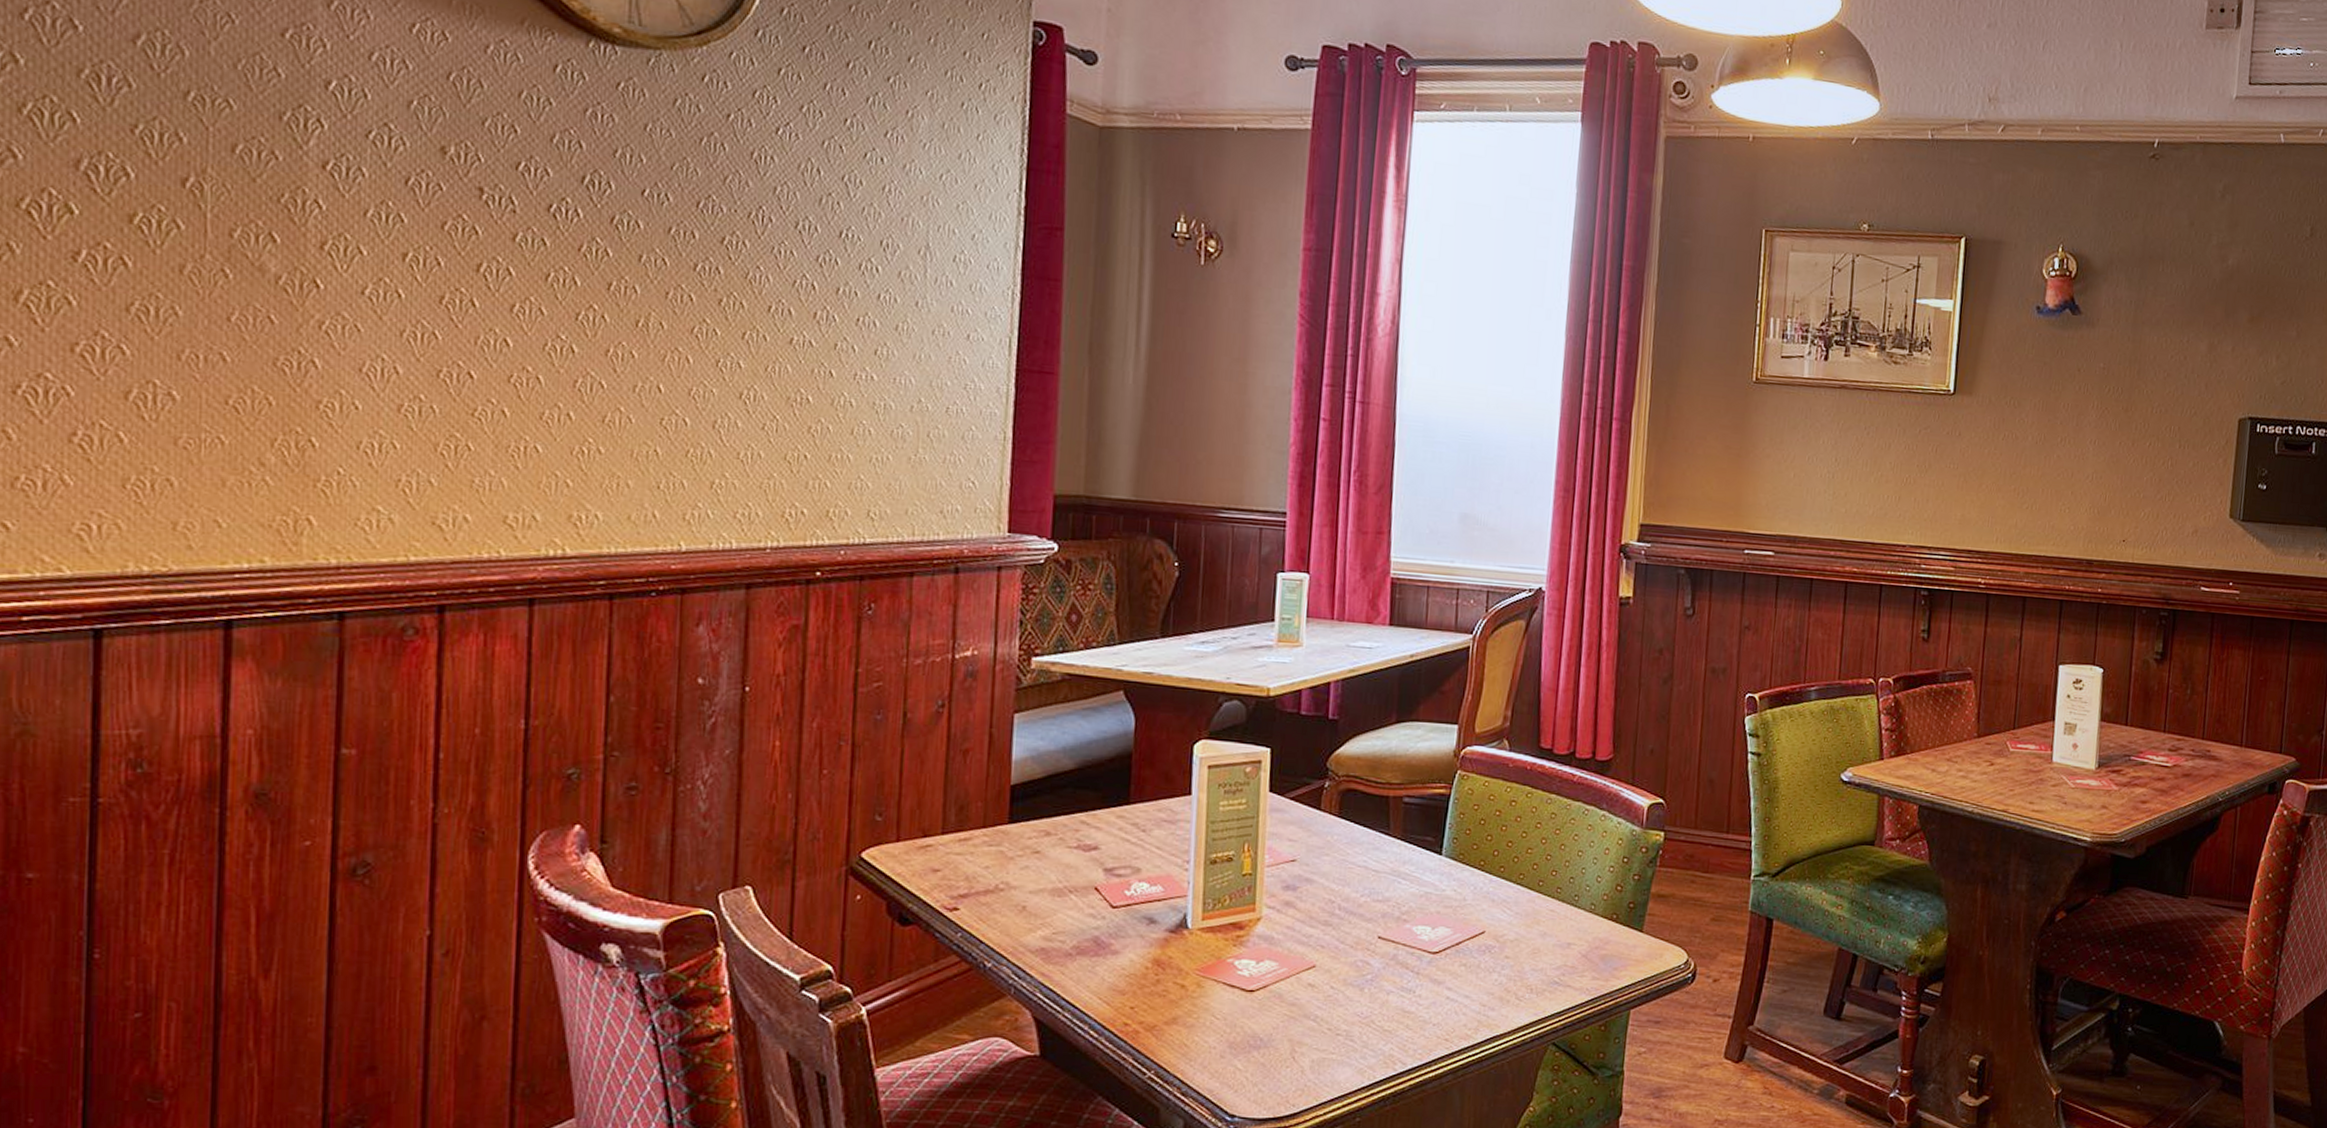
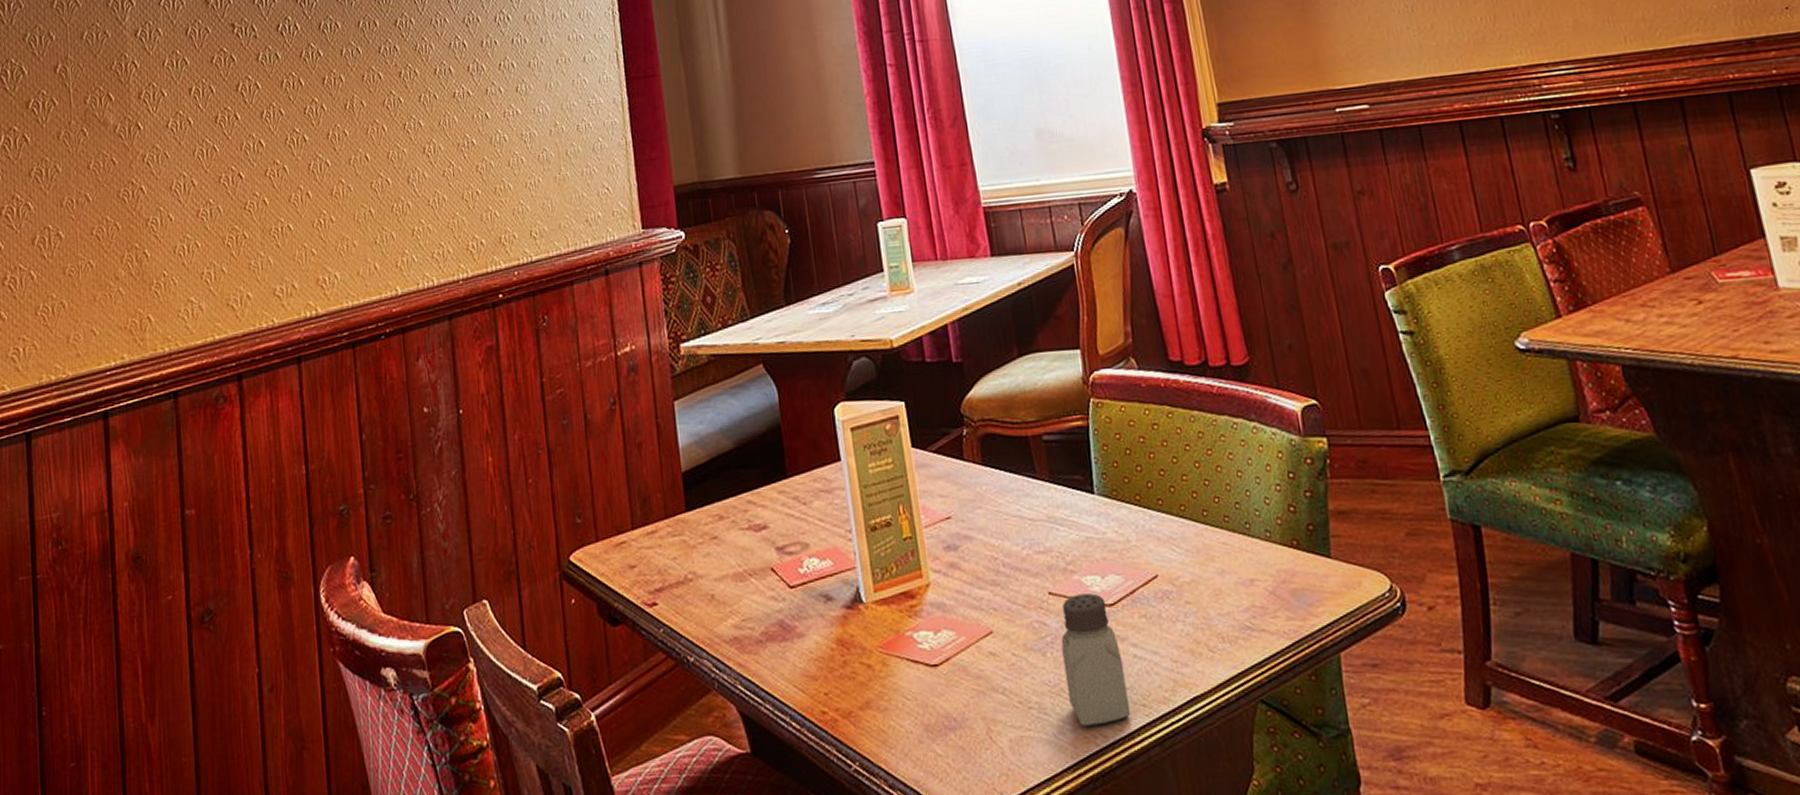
saltshaker: none [1376,941,1436,1054] -> present [1061,593,1131,726]

